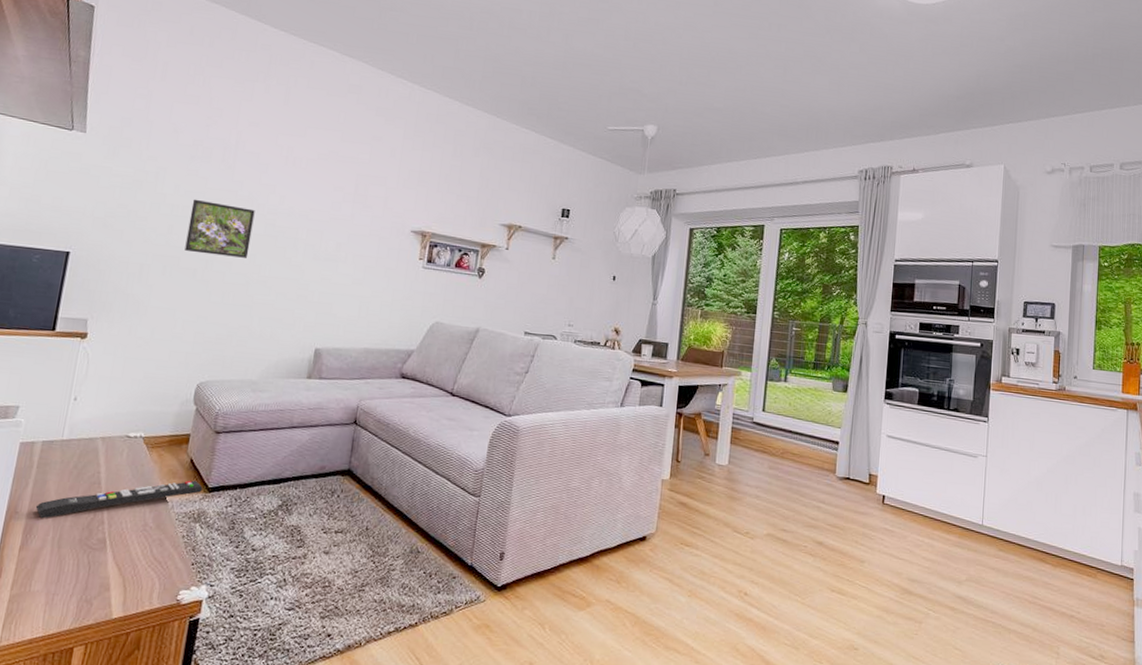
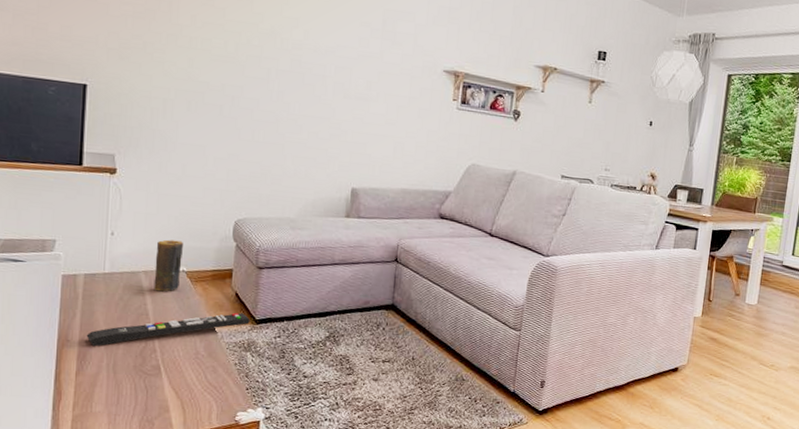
candle: none [109,404,144,458] -> present [154,239,183,291]
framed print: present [184,199,255,258] -> none [208,31,279,95]

